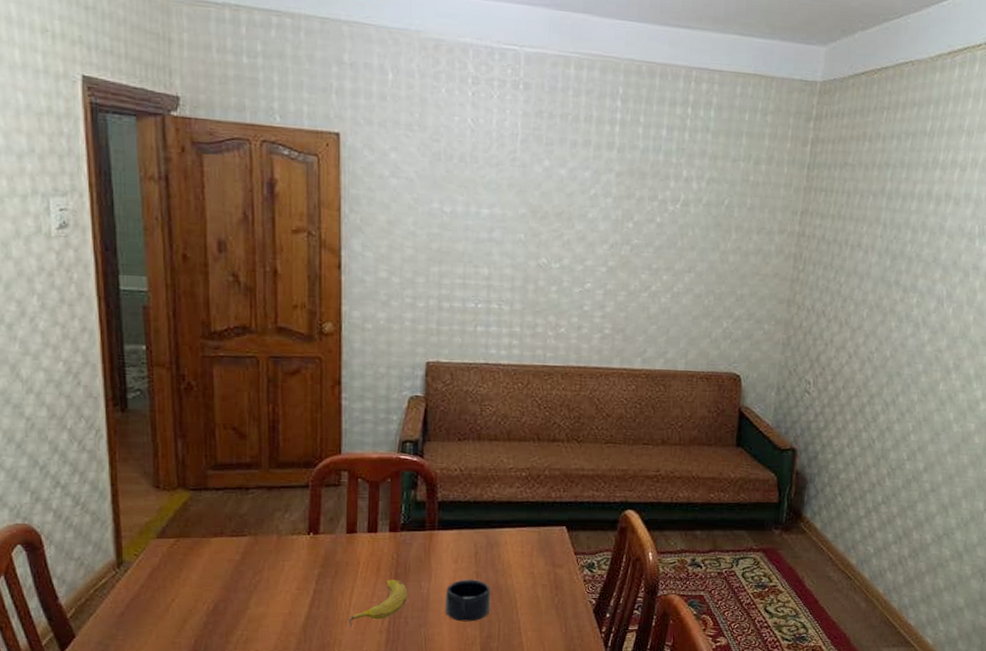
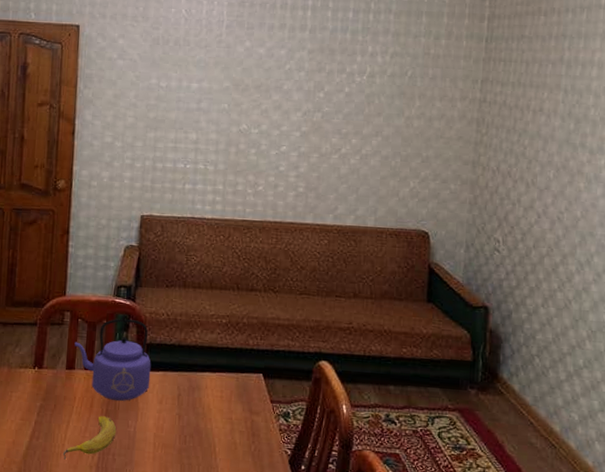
kettle: none [355,476,444,563] -> present [74,318,151,401]
mug: present [445,579,491,622] -> none [149,420,192,464]

